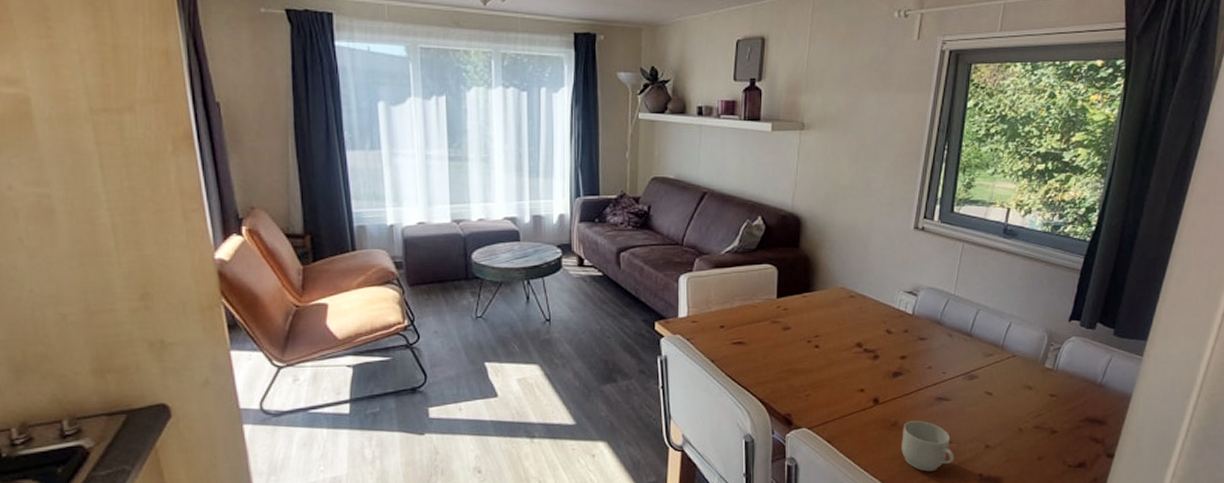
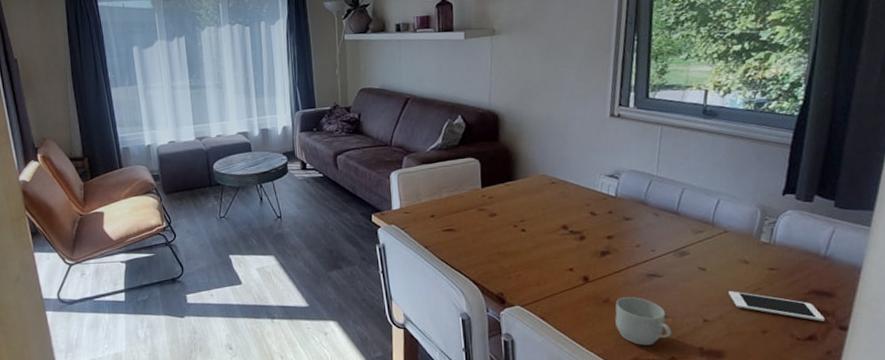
cell phone: none [1011,417,1095,449] -> present [728,291,825,322]

